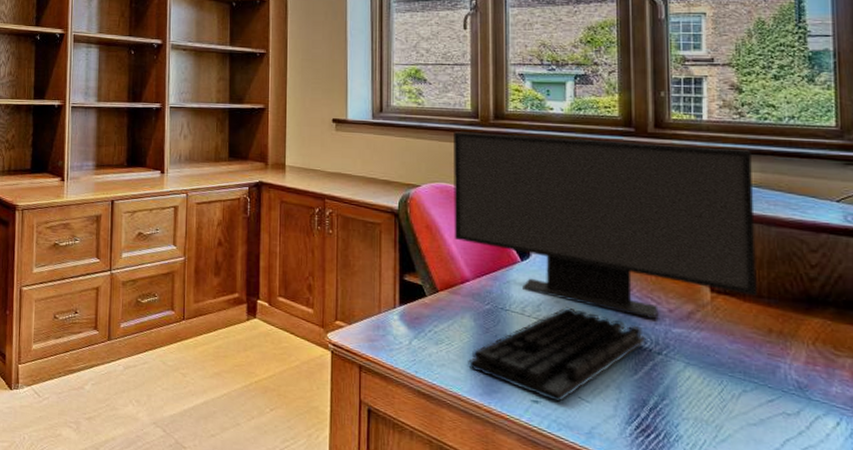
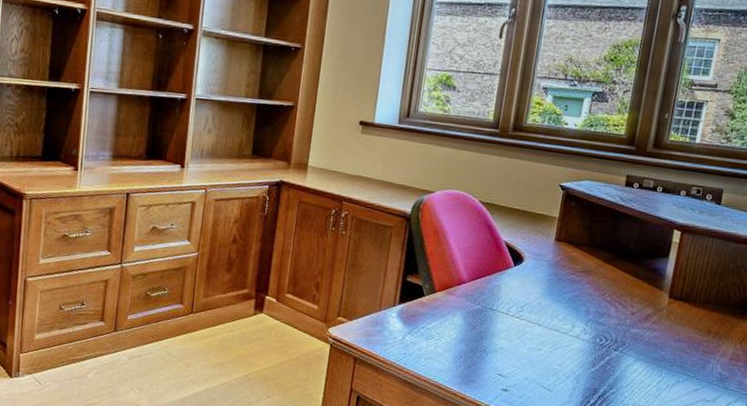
computer monitor: present [454,131,757,320] -> none [458,140,729,321]
keyboard: present [468,307,647,403] -> none [452,308,608,391]

